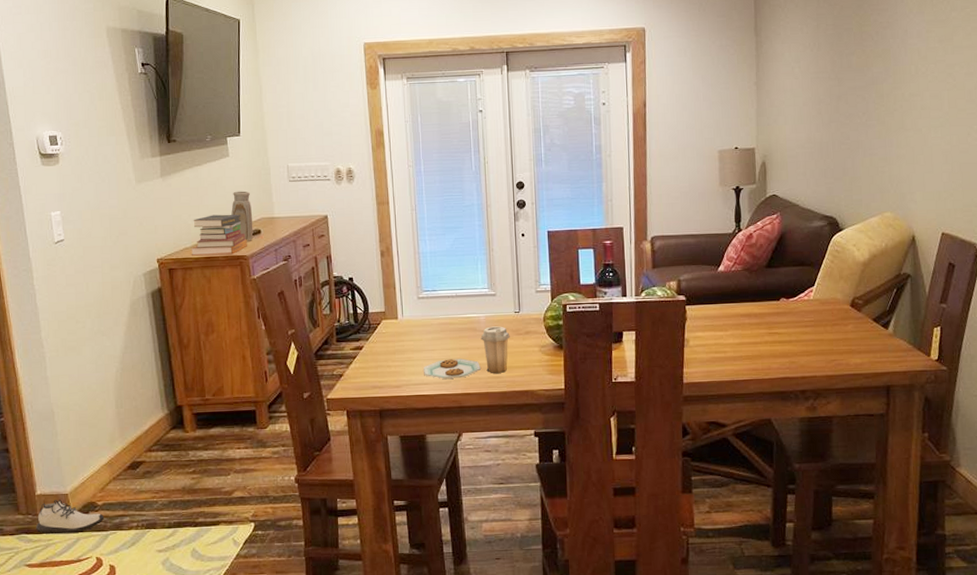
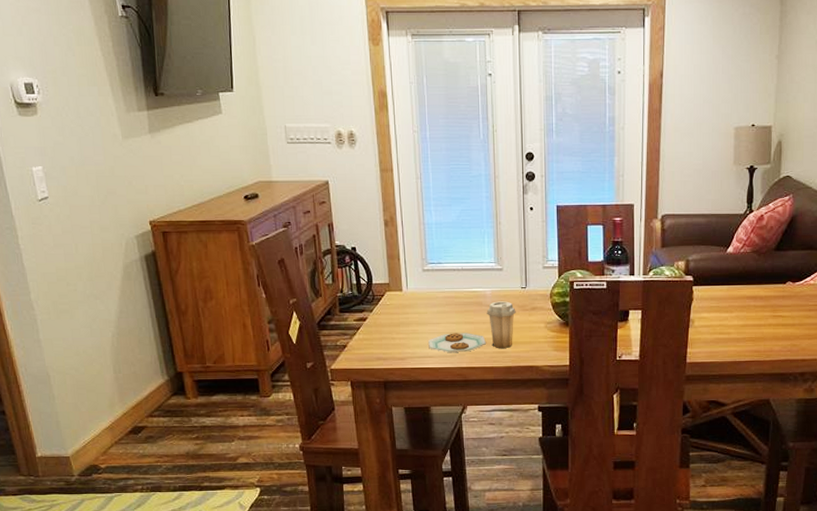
shoe: present [35,500,104,534] -> none [38,462,108,495]
books: present [190,214,247,256] -> none [184,176,244,219]
vase: present [231,191,253,242] -> none [226,151,251,206]

